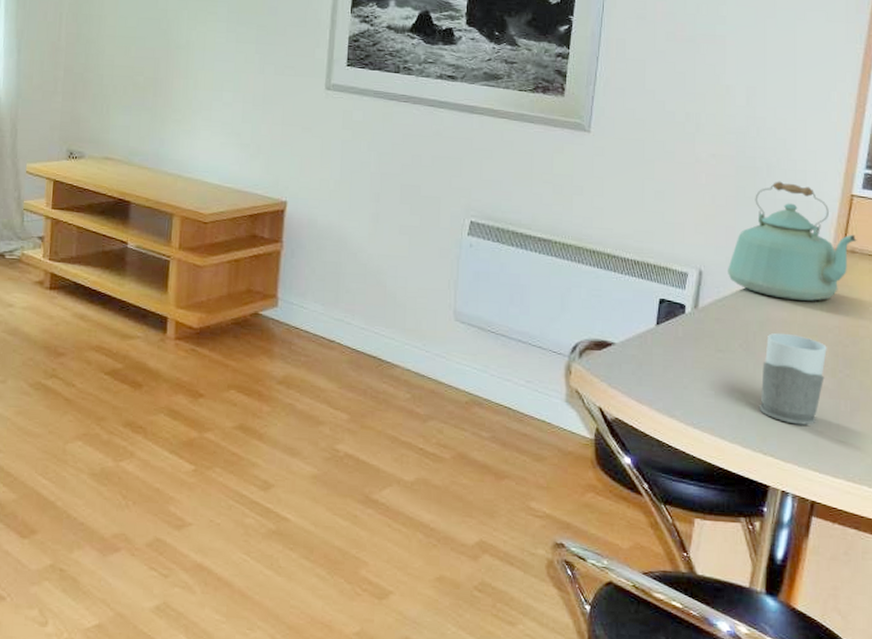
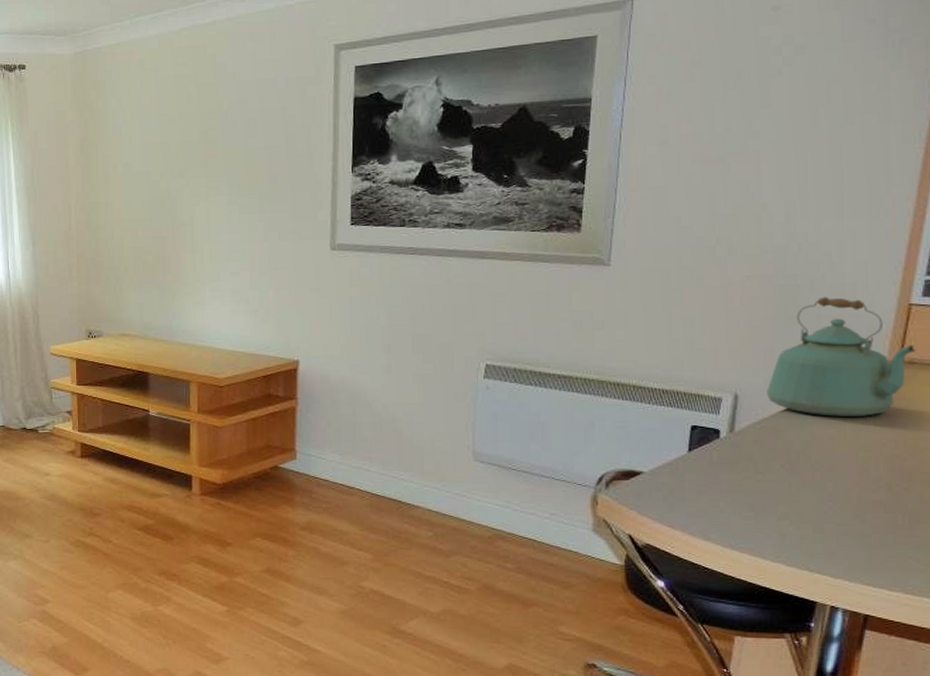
mug: present [760,332,827,426] -> none [805,450,881,541]

